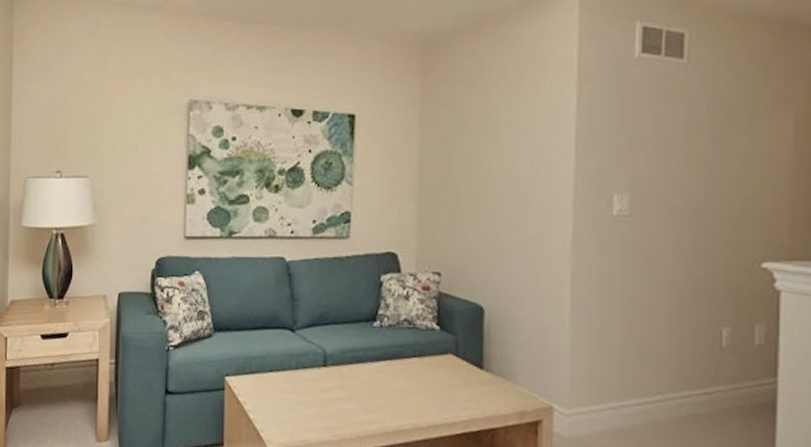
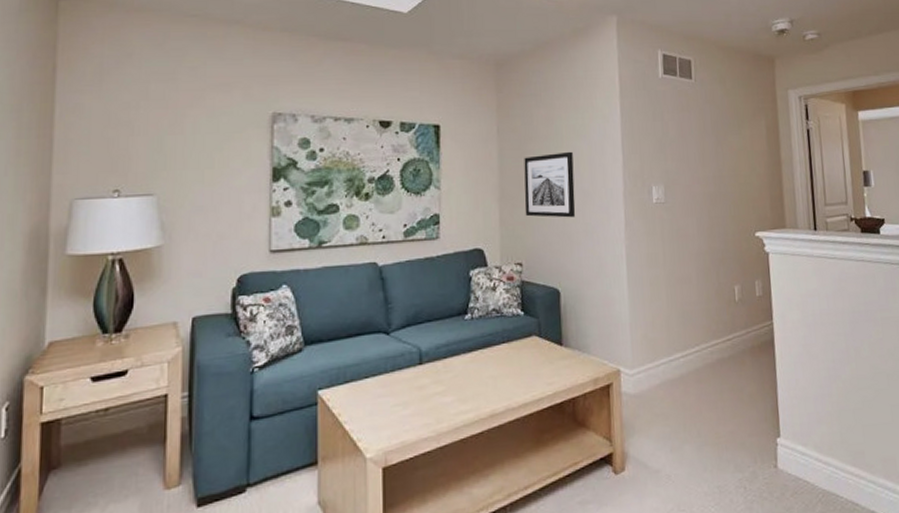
wall art: none [447,148,510,226] -> present [524,151,576,218]

